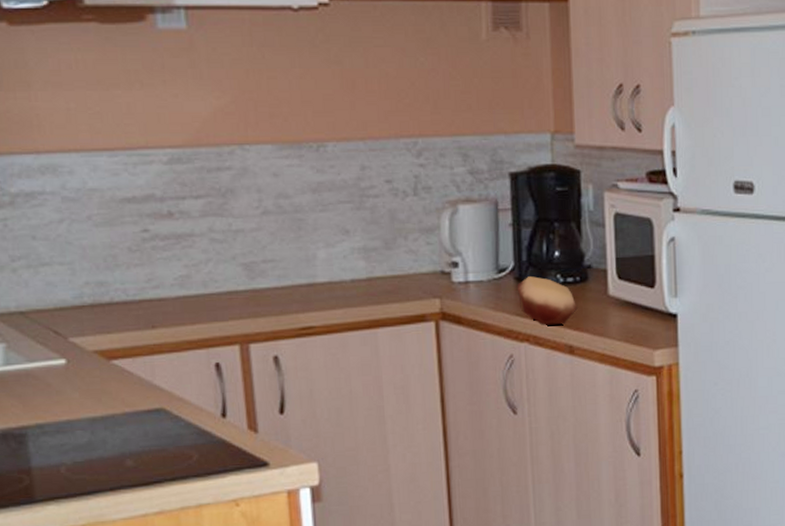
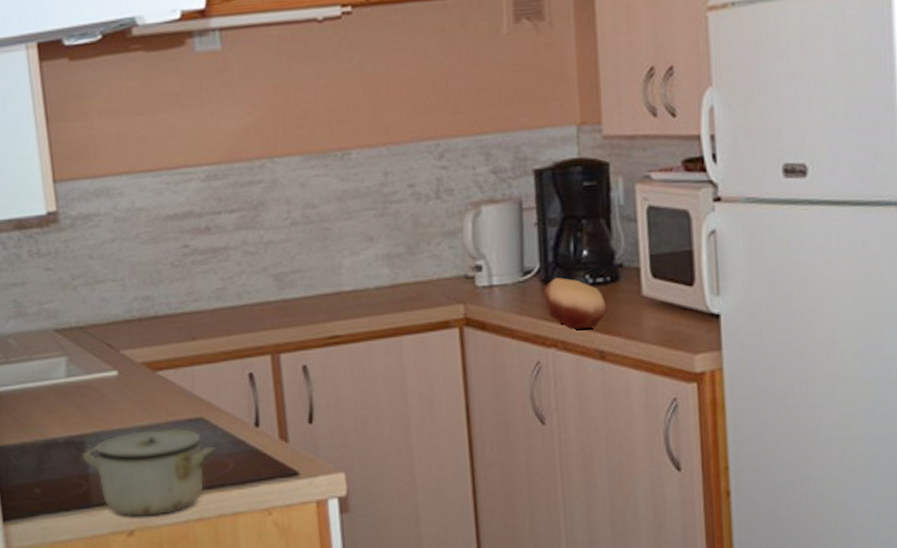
cooking pot: none [22,419,181,512] -> present [81,428,218,517]

